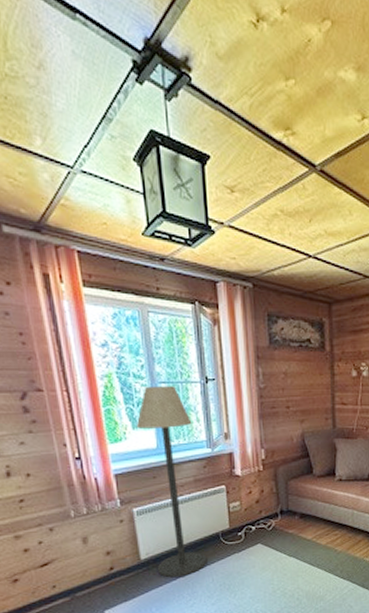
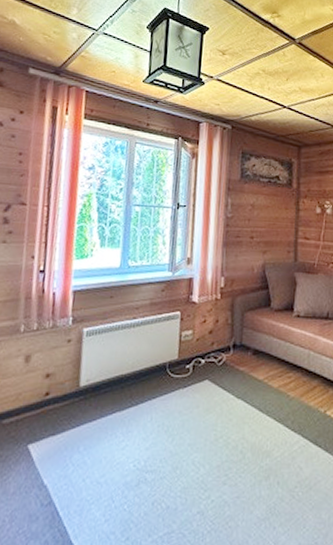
floor lamp: present [136,386,207,578] -> none [94,208,158,412]

